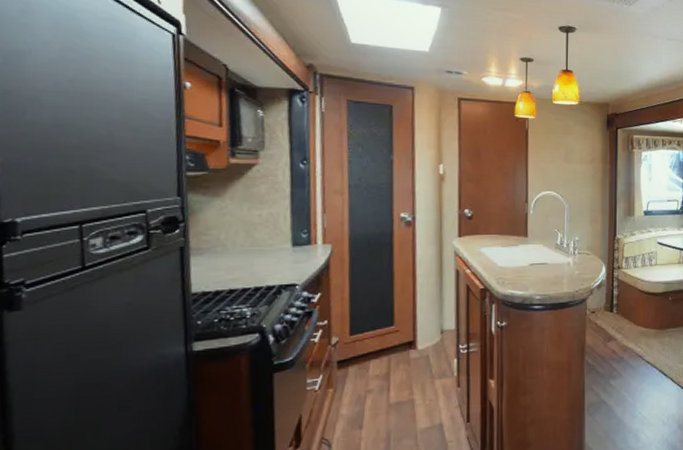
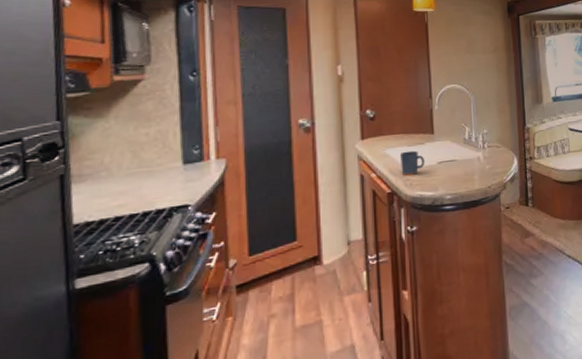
mug: none [494,251,518,274] -> present [401,150,425,176]

